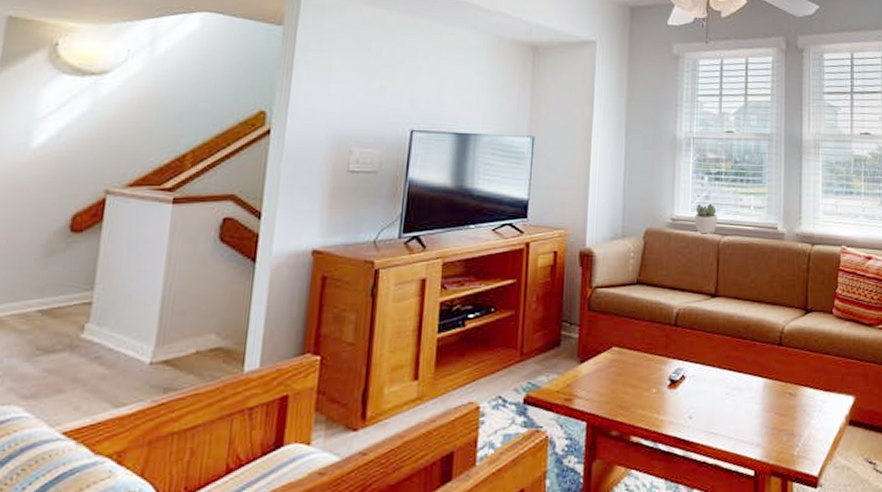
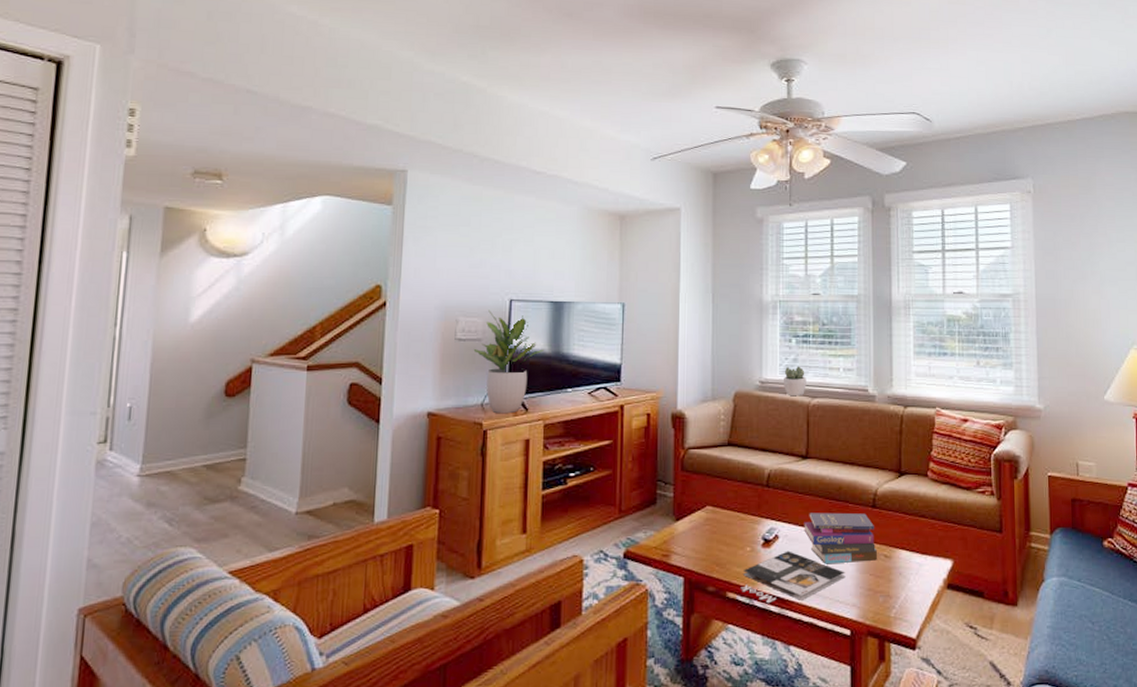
potted plant: none [367,140,447,252] -> present [473,310,545,414]
magazine: none [645,391,751,447] -> present [740,551,846,604]
books: none [711,351,783,404] -> present [804,512,878,564]

